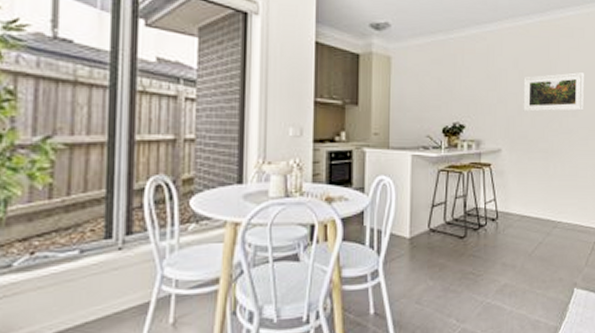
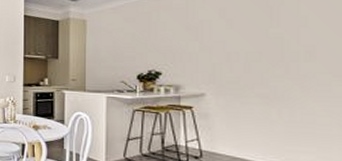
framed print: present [523,72,584,112] -> none [233,15,324,58]

